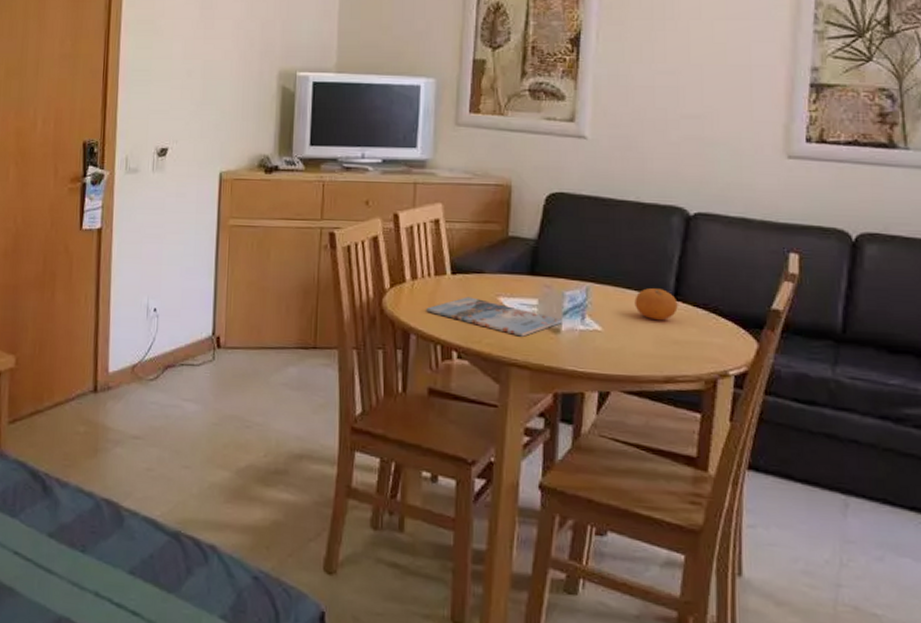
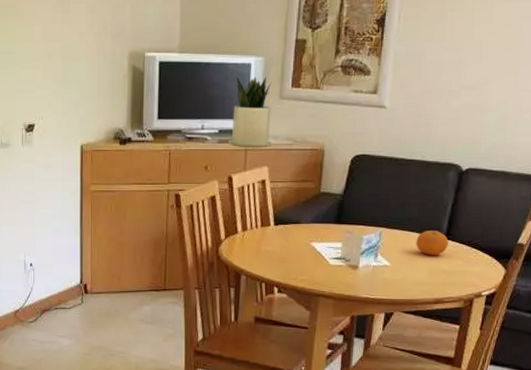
planter: none [393,100,447,182] -> present [228,76,273,148]
magazine: present [426,297,562,337] -> none [254,243,360,273]

